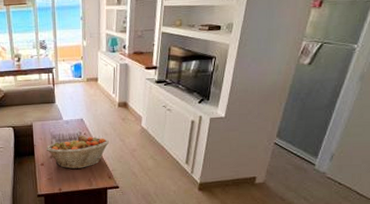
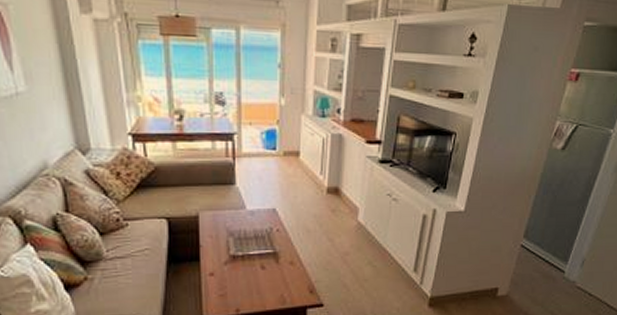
fruit basket: present [46,135,110,170] -> none [218,232,313,281]

